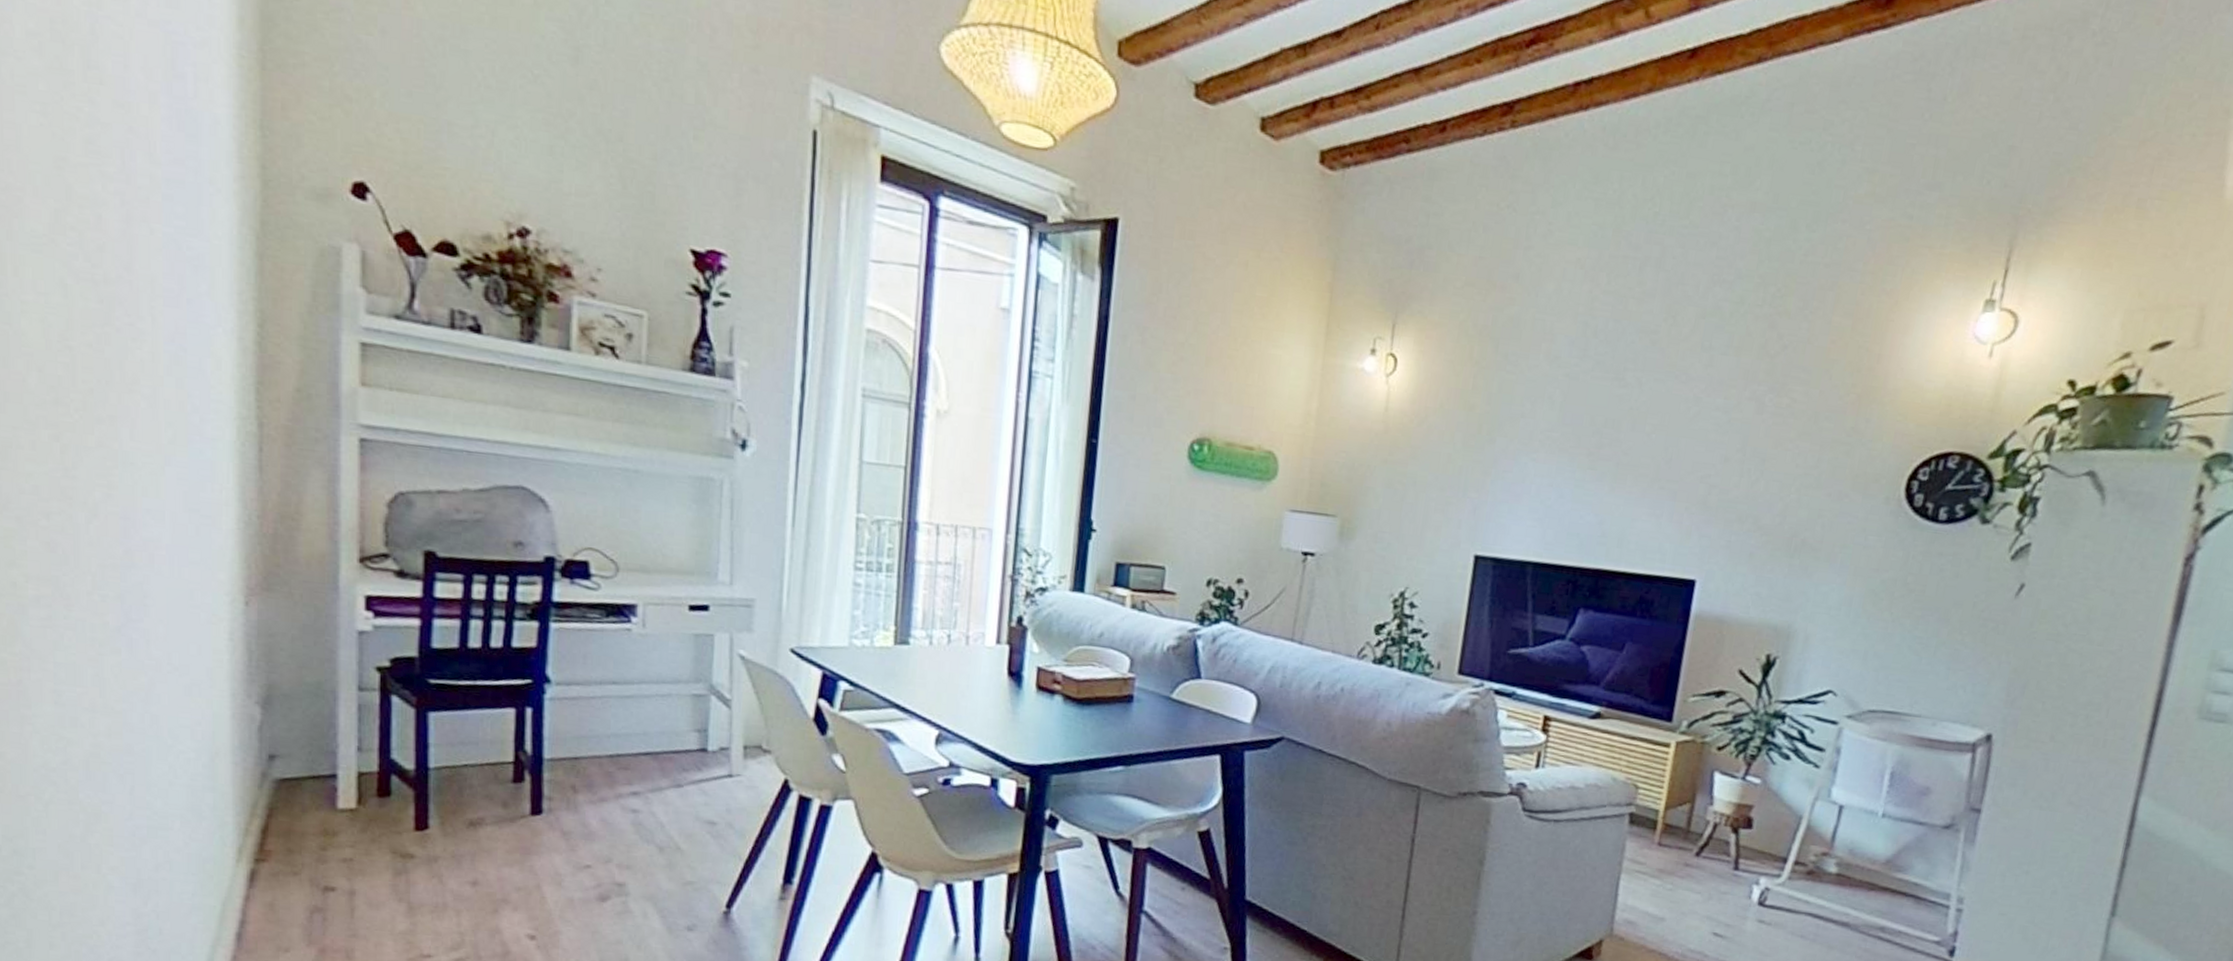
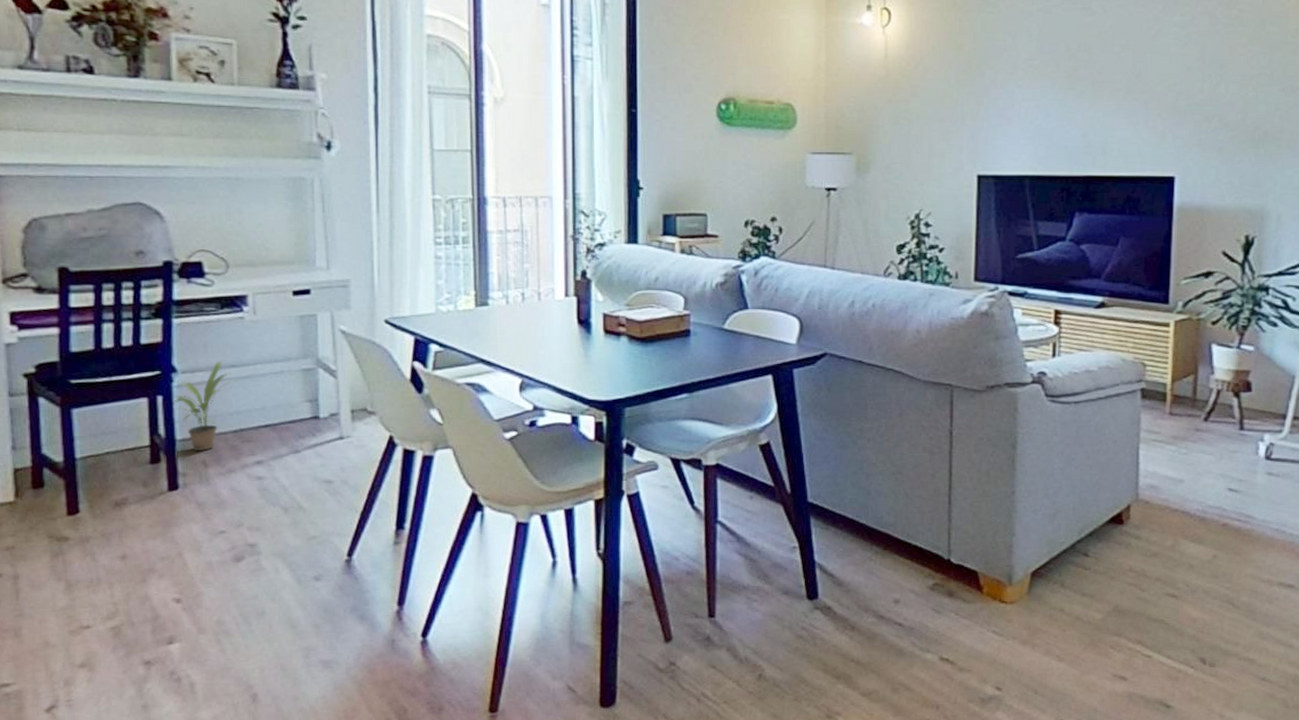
potted plant: none [543,675,617,775] -> present [172,361,237,452]

